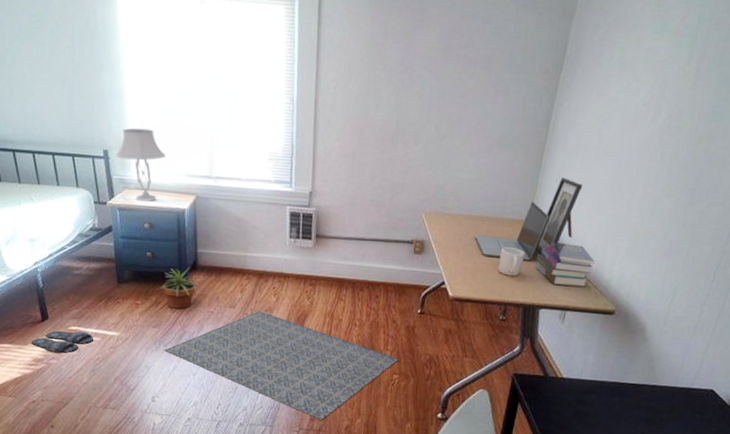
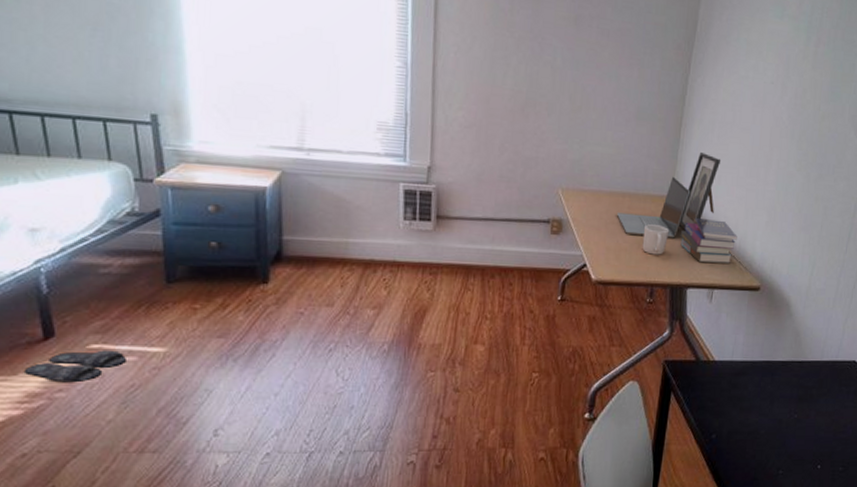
table lamp: present [115,127,166,203] -> none [168,88,240,180]
potted plant: present [156,266,203,310] -> none [223,257,291,312]
area rug: present [164,311,399,421] -> none [234,309,538,437]

